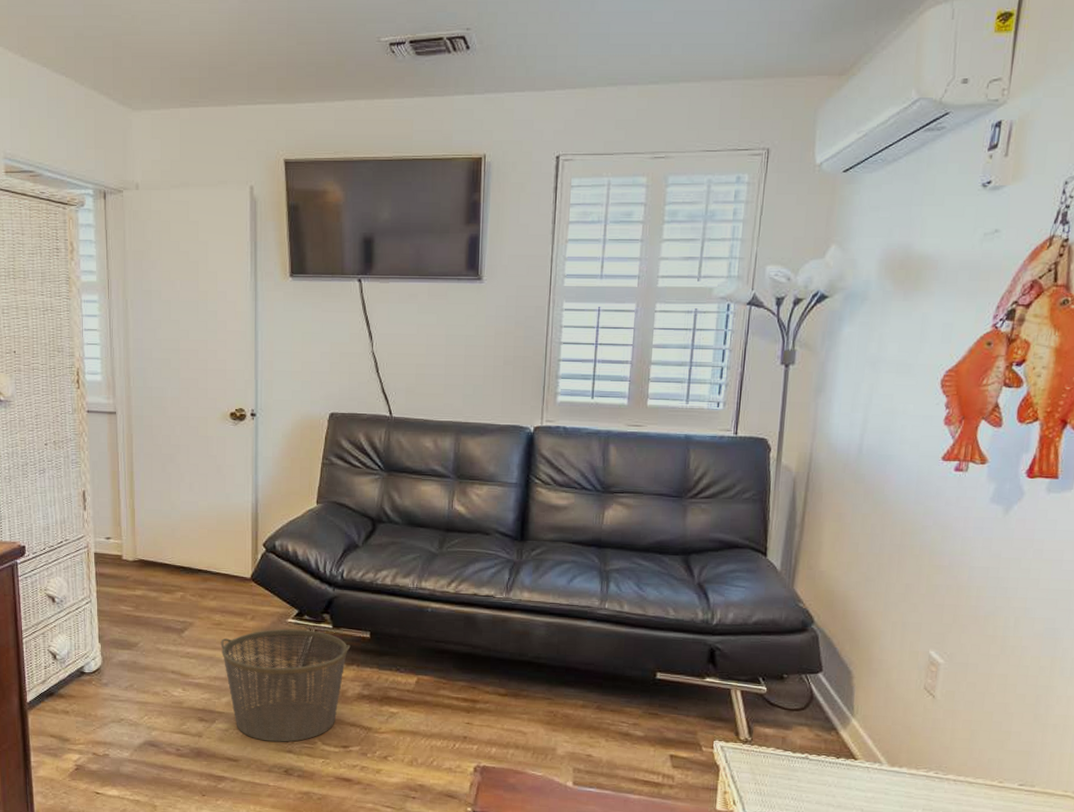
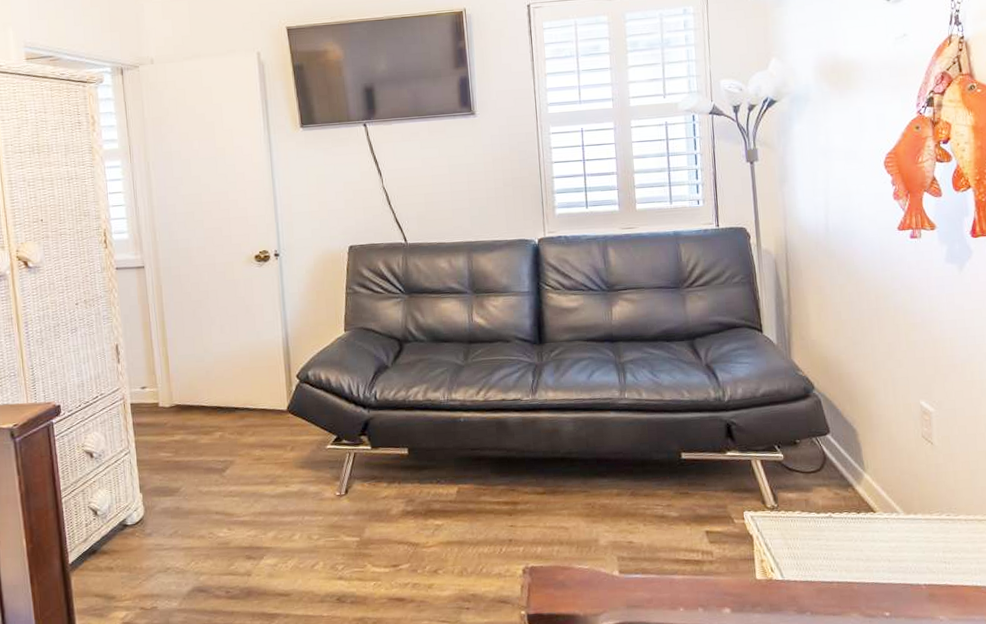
basket: present [220,629,351,742] -> none [262,453,390,571]

